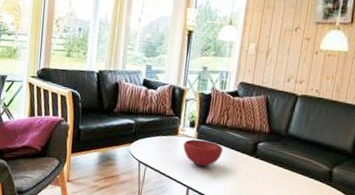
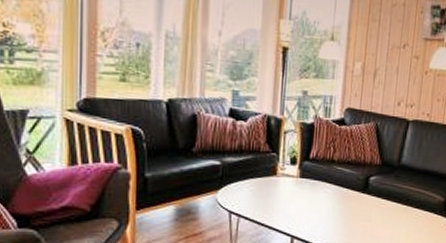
bowl: present [182,139,223,167] -> none [283,178,331,210]

